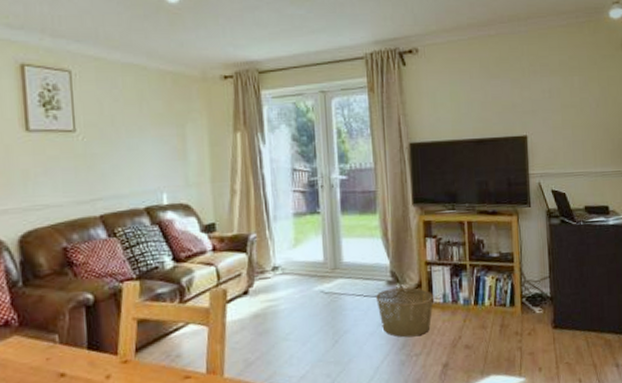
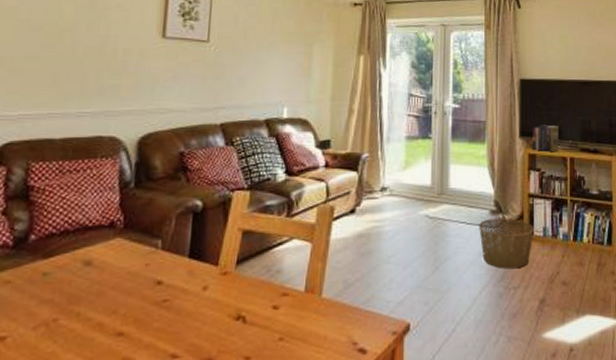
books: none [426,189,455,218] -> present [533,124,559,153]

